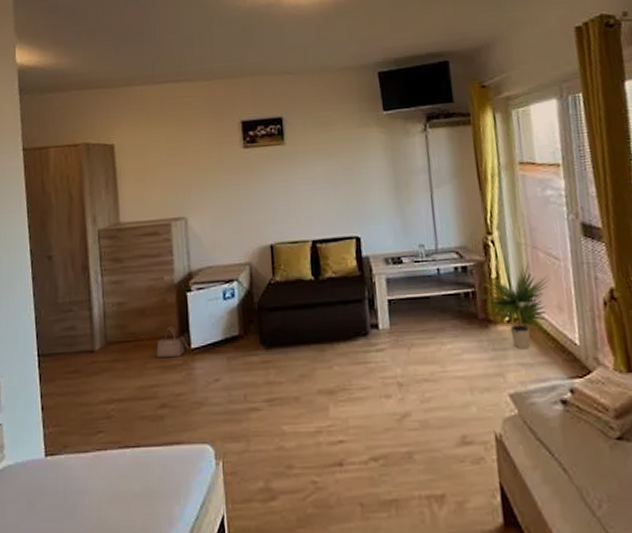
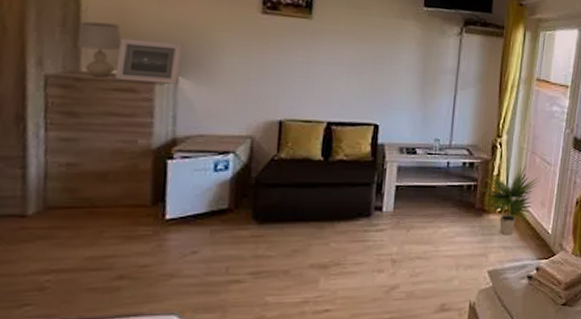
table lamp: none [116,179,145,227] -> present [76,21,122,78]
picture frame: none [143,186,189,227] -> present [115,37,183,85]
handbag: present [154,326,190,359] -> none [113,195,165,228]

